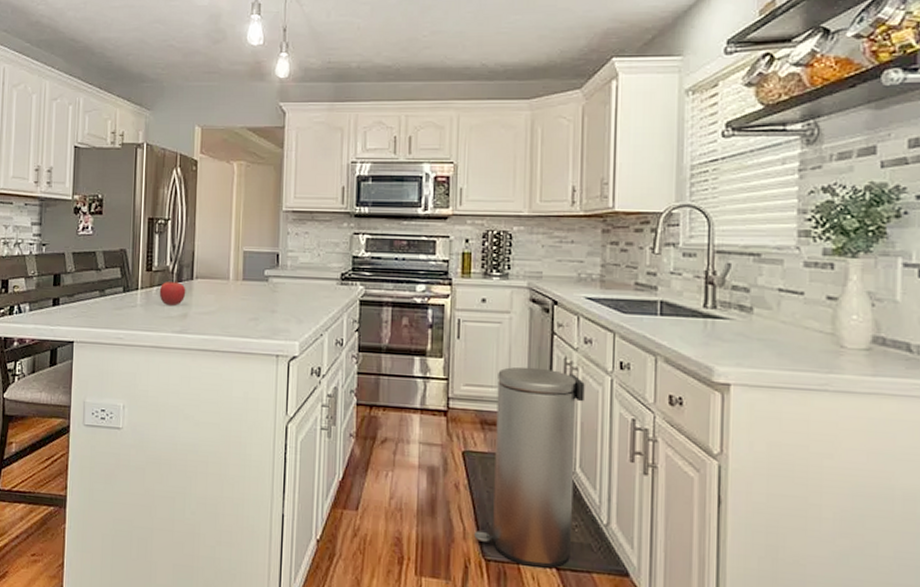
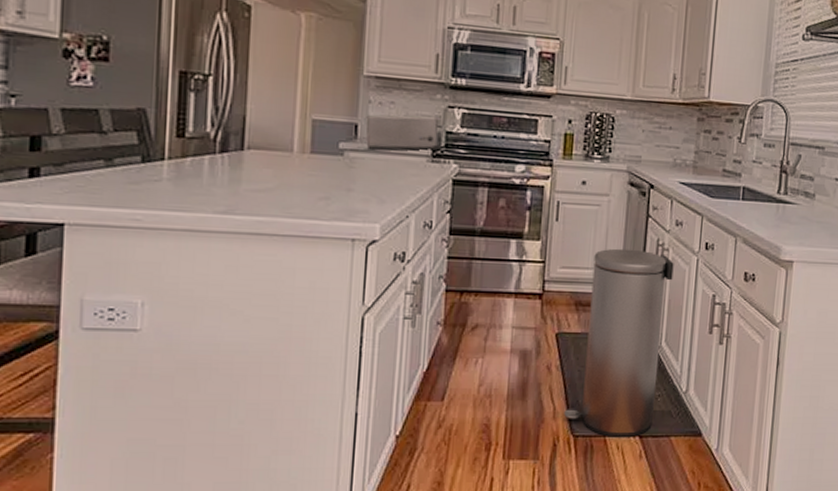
fruit: present [159,279,186,307] -> none [195,149,234,182]
toaster: none [285,242,351,276] -> present [365,114,444,151]

